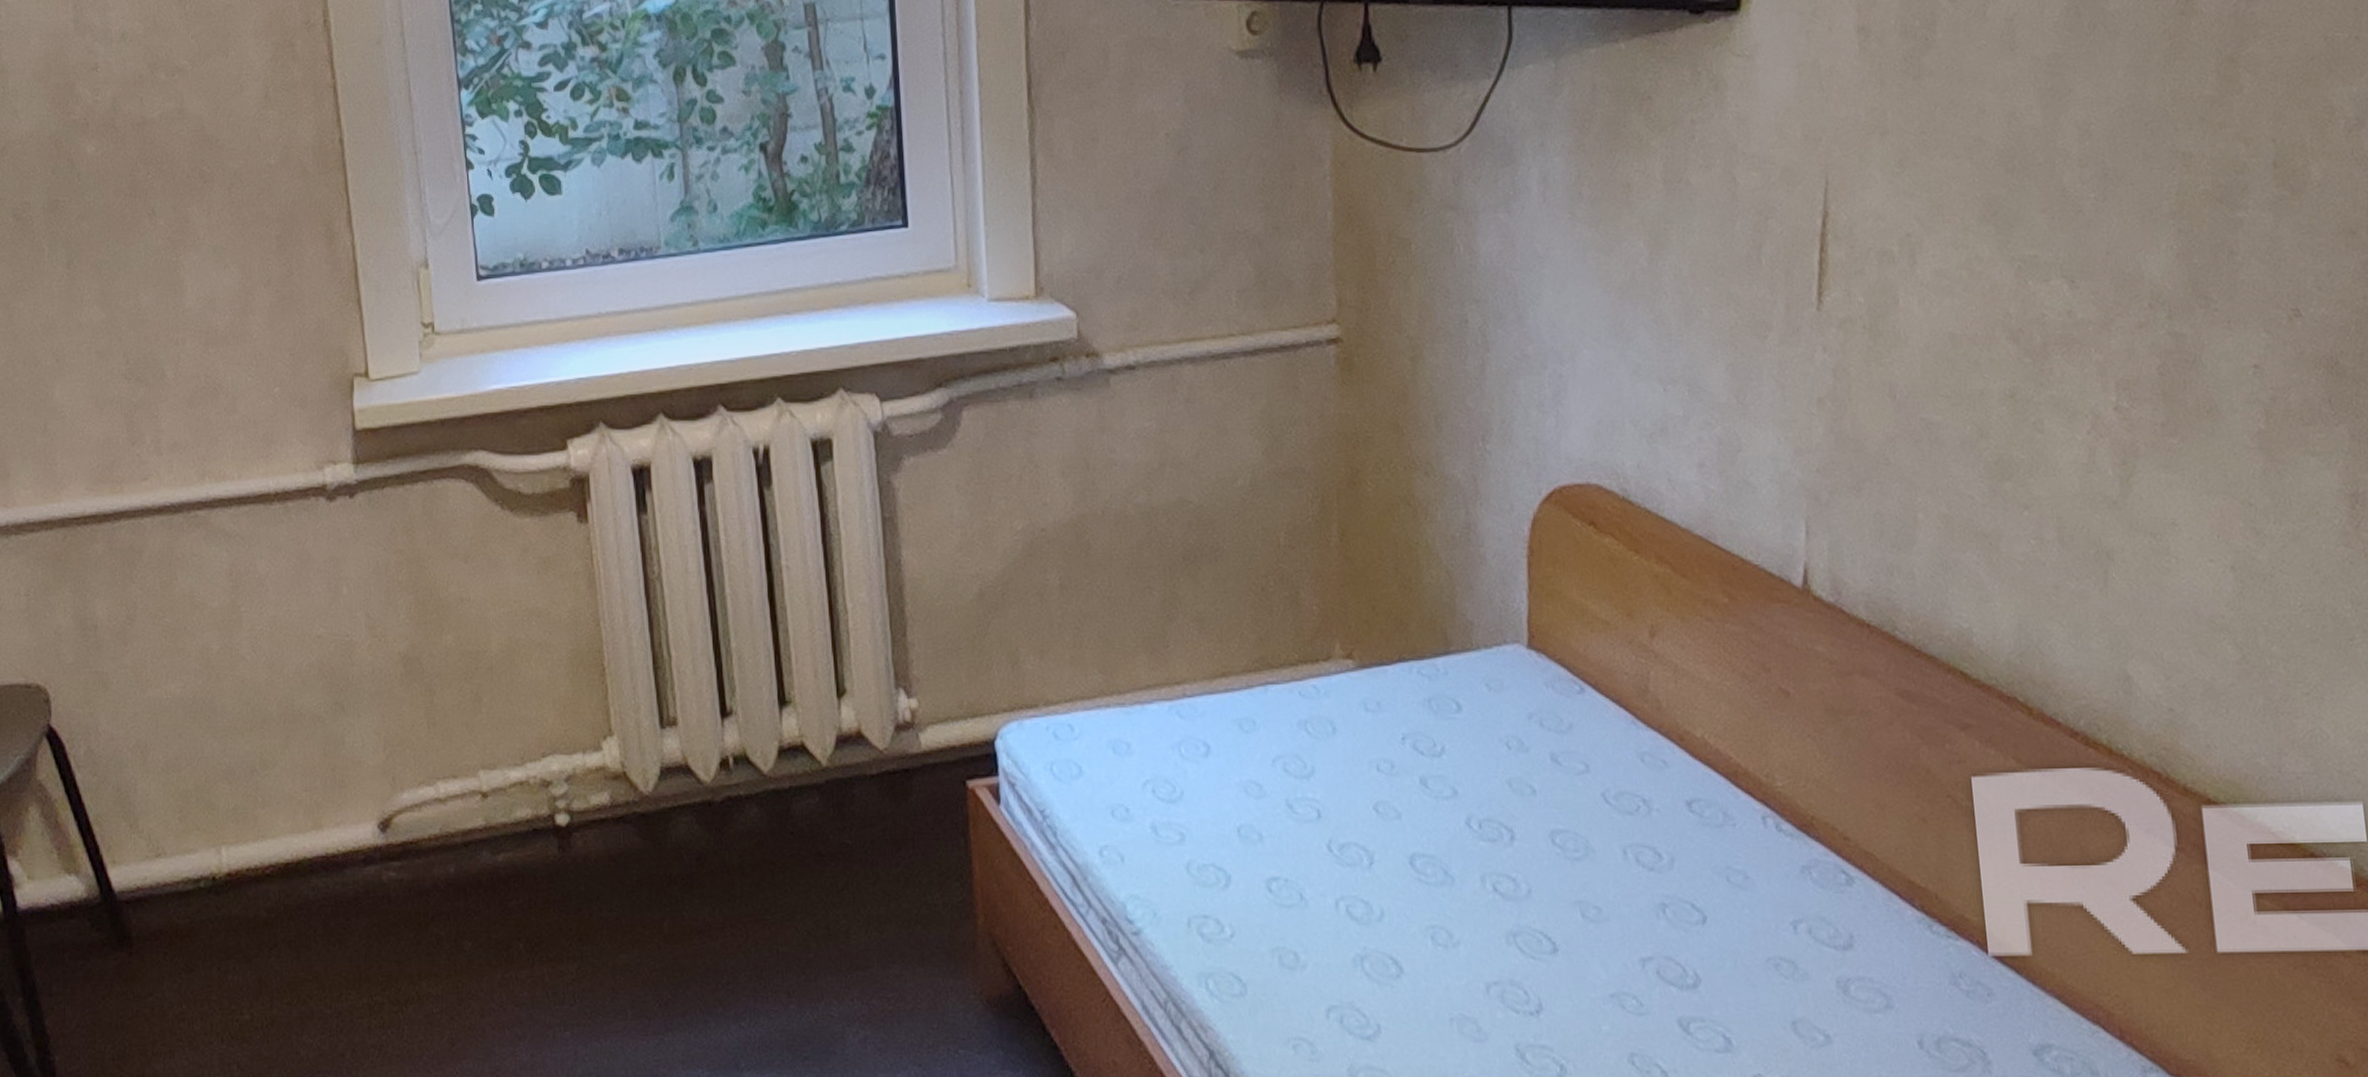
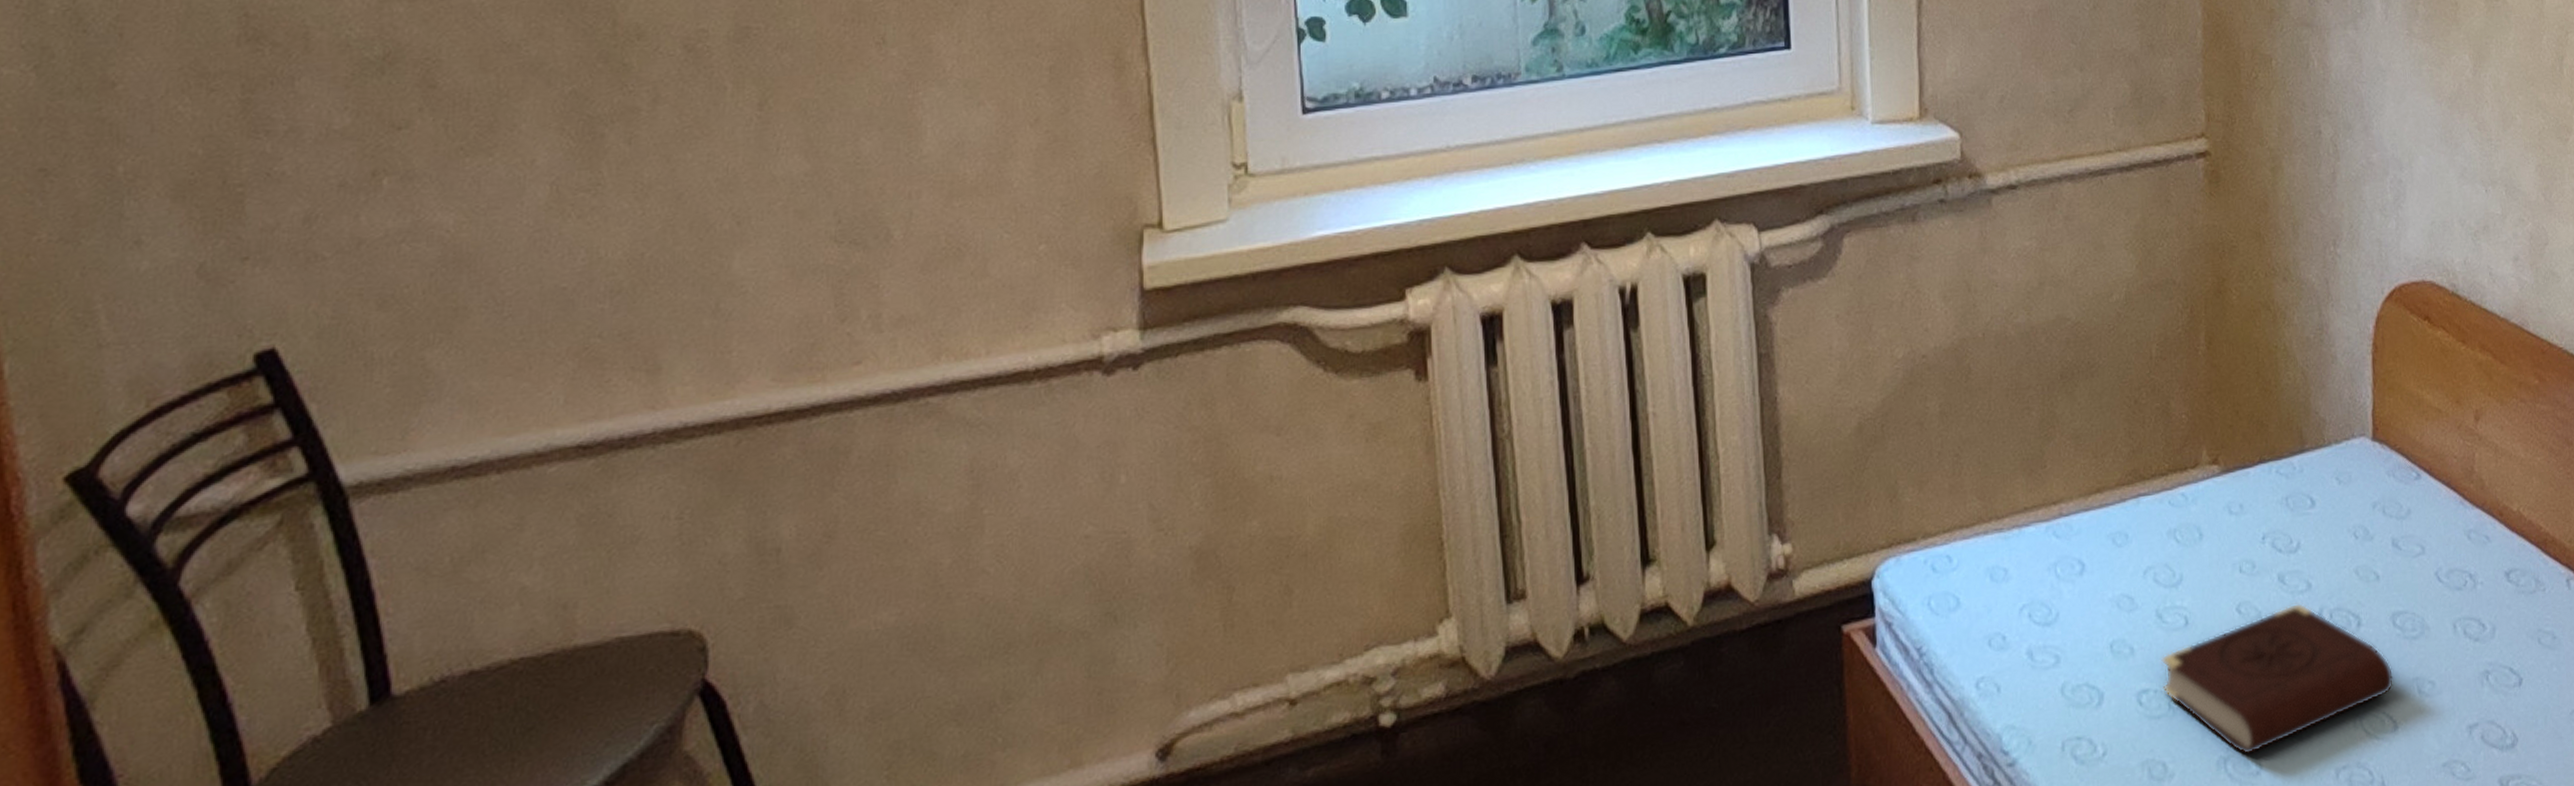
book: none [1291,808,1553,957] -> present [2161,602,2394,756]

